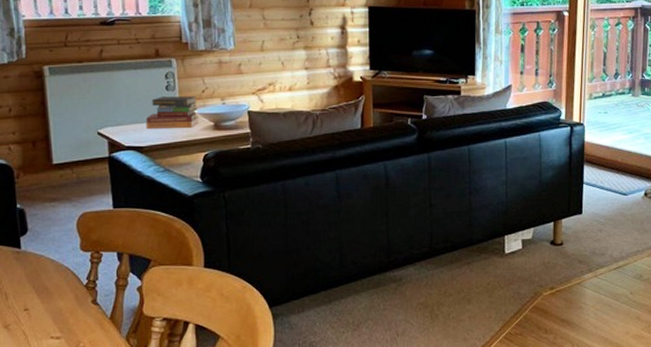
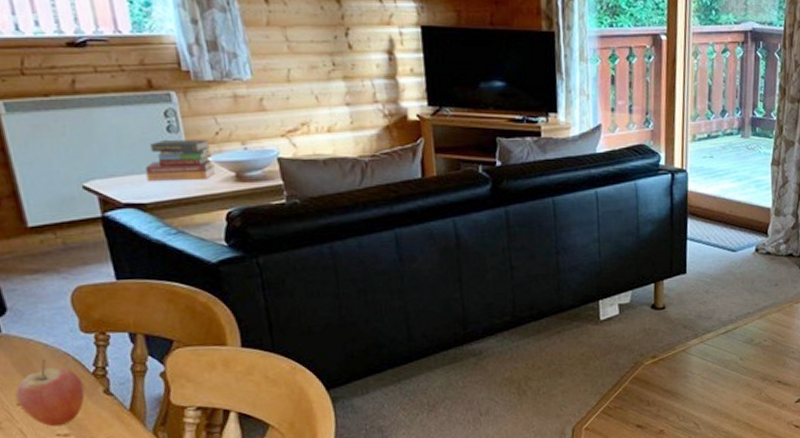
fruit: none [25,273,77,330] -> present [15,359,85,427]

